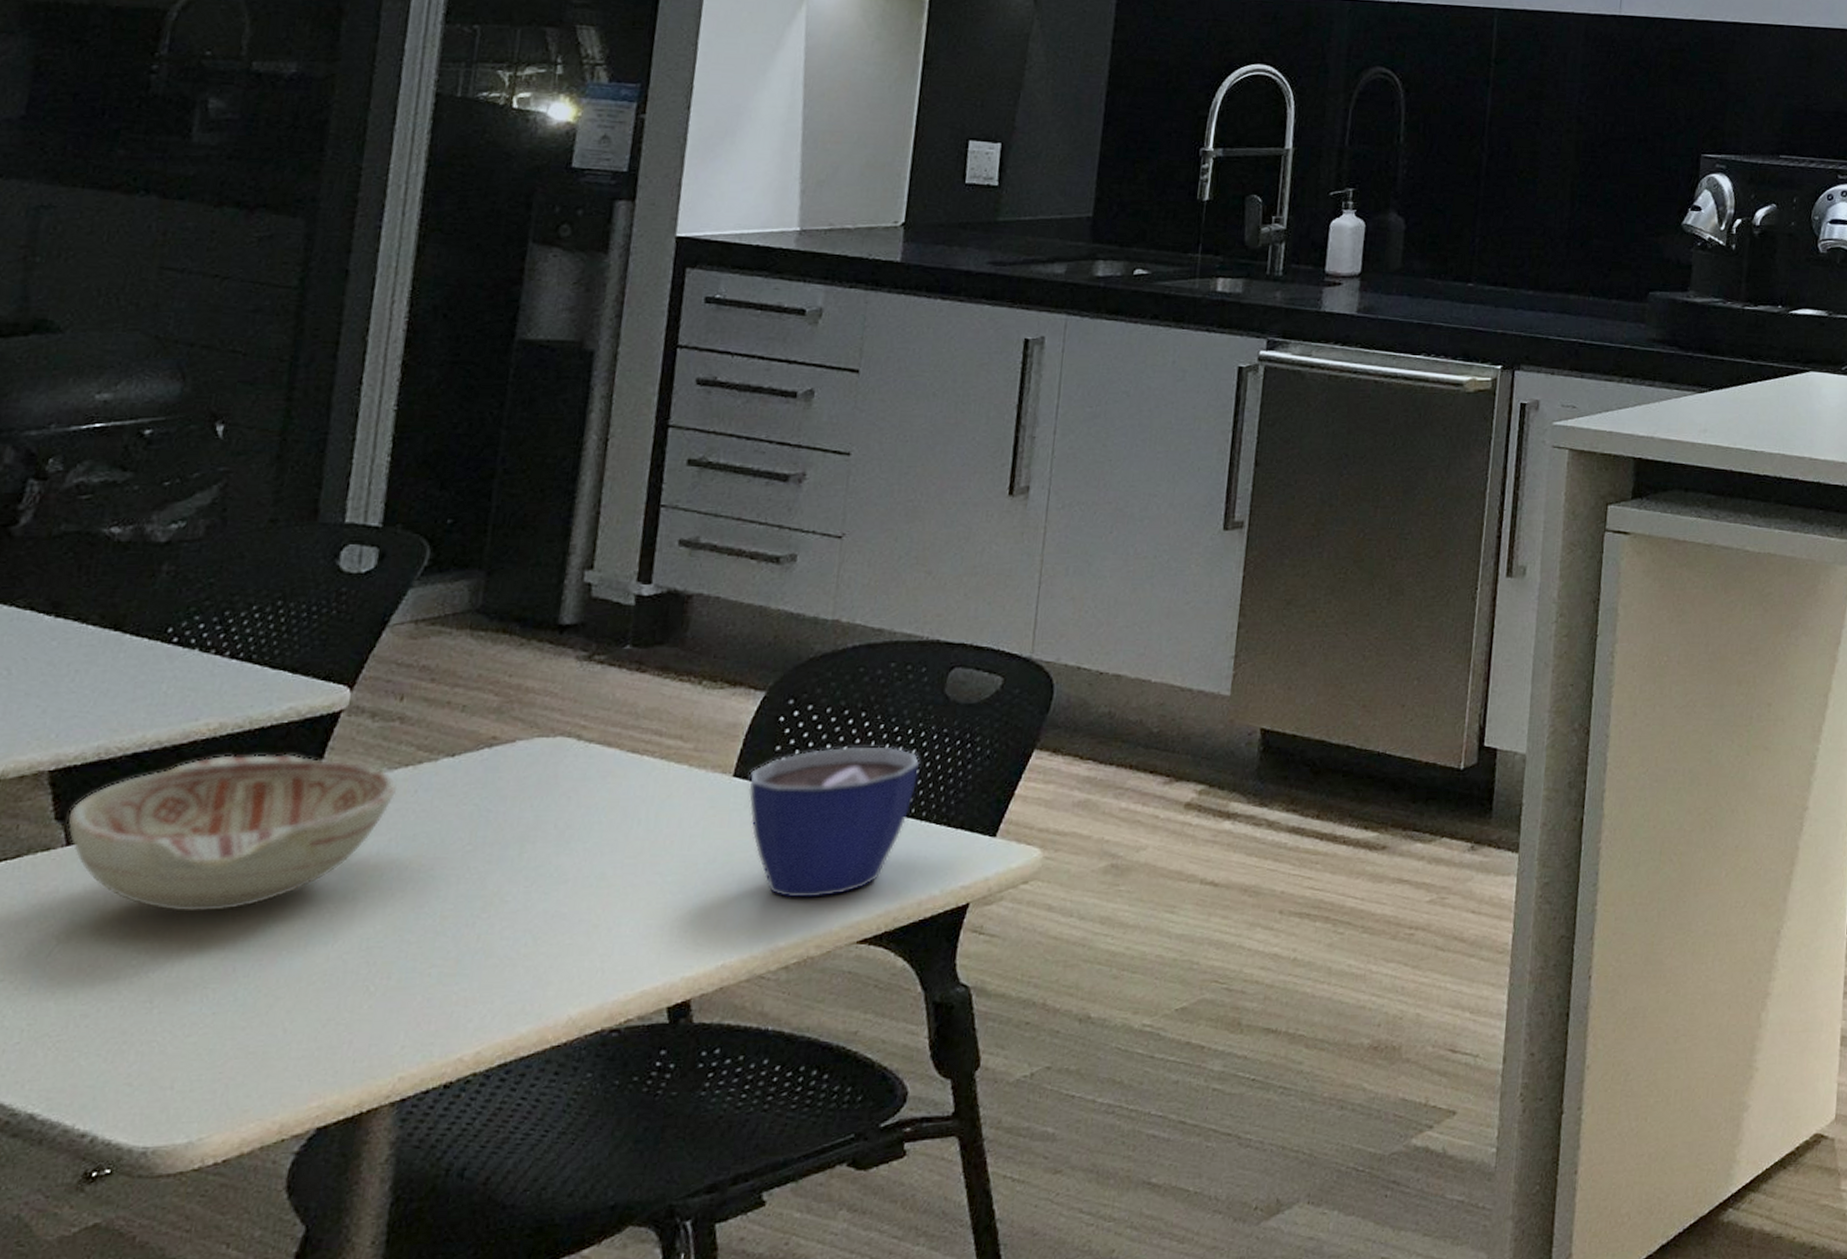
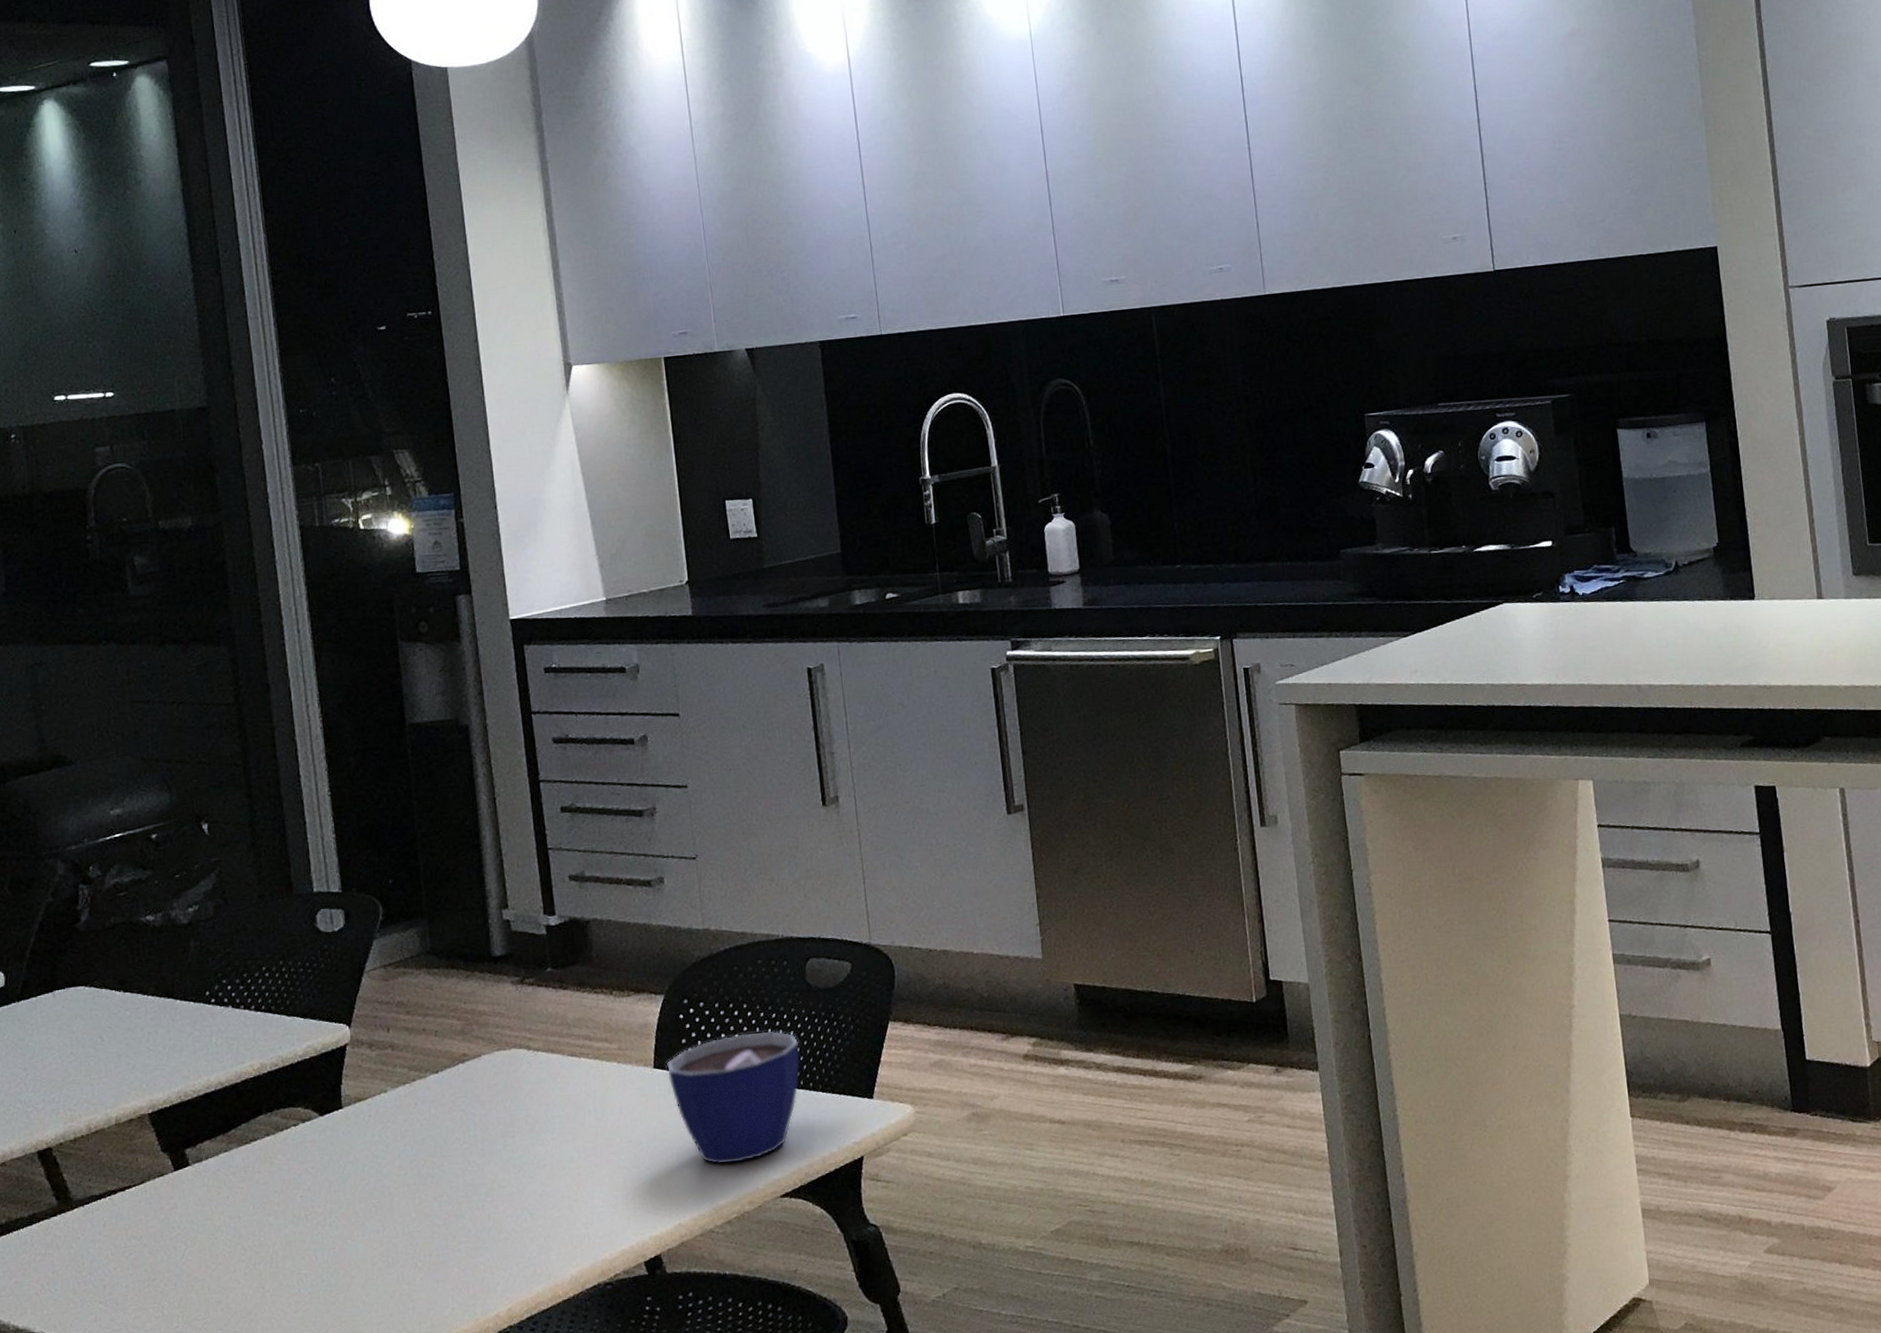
decorative bowl: present [67,754,398,912] -> none [170,1083,402,1216]

